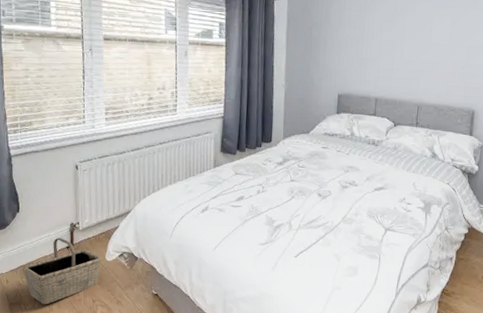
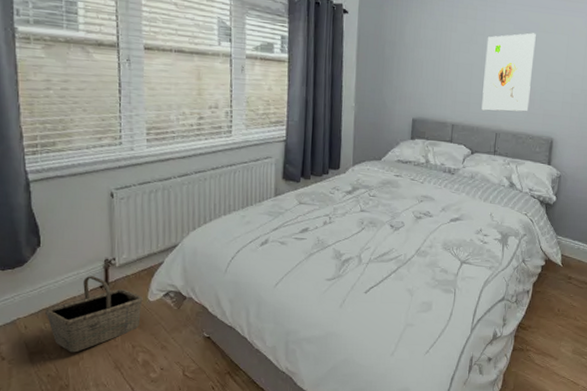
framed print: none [403,9,456,85] -> present [481,33,536,112]

